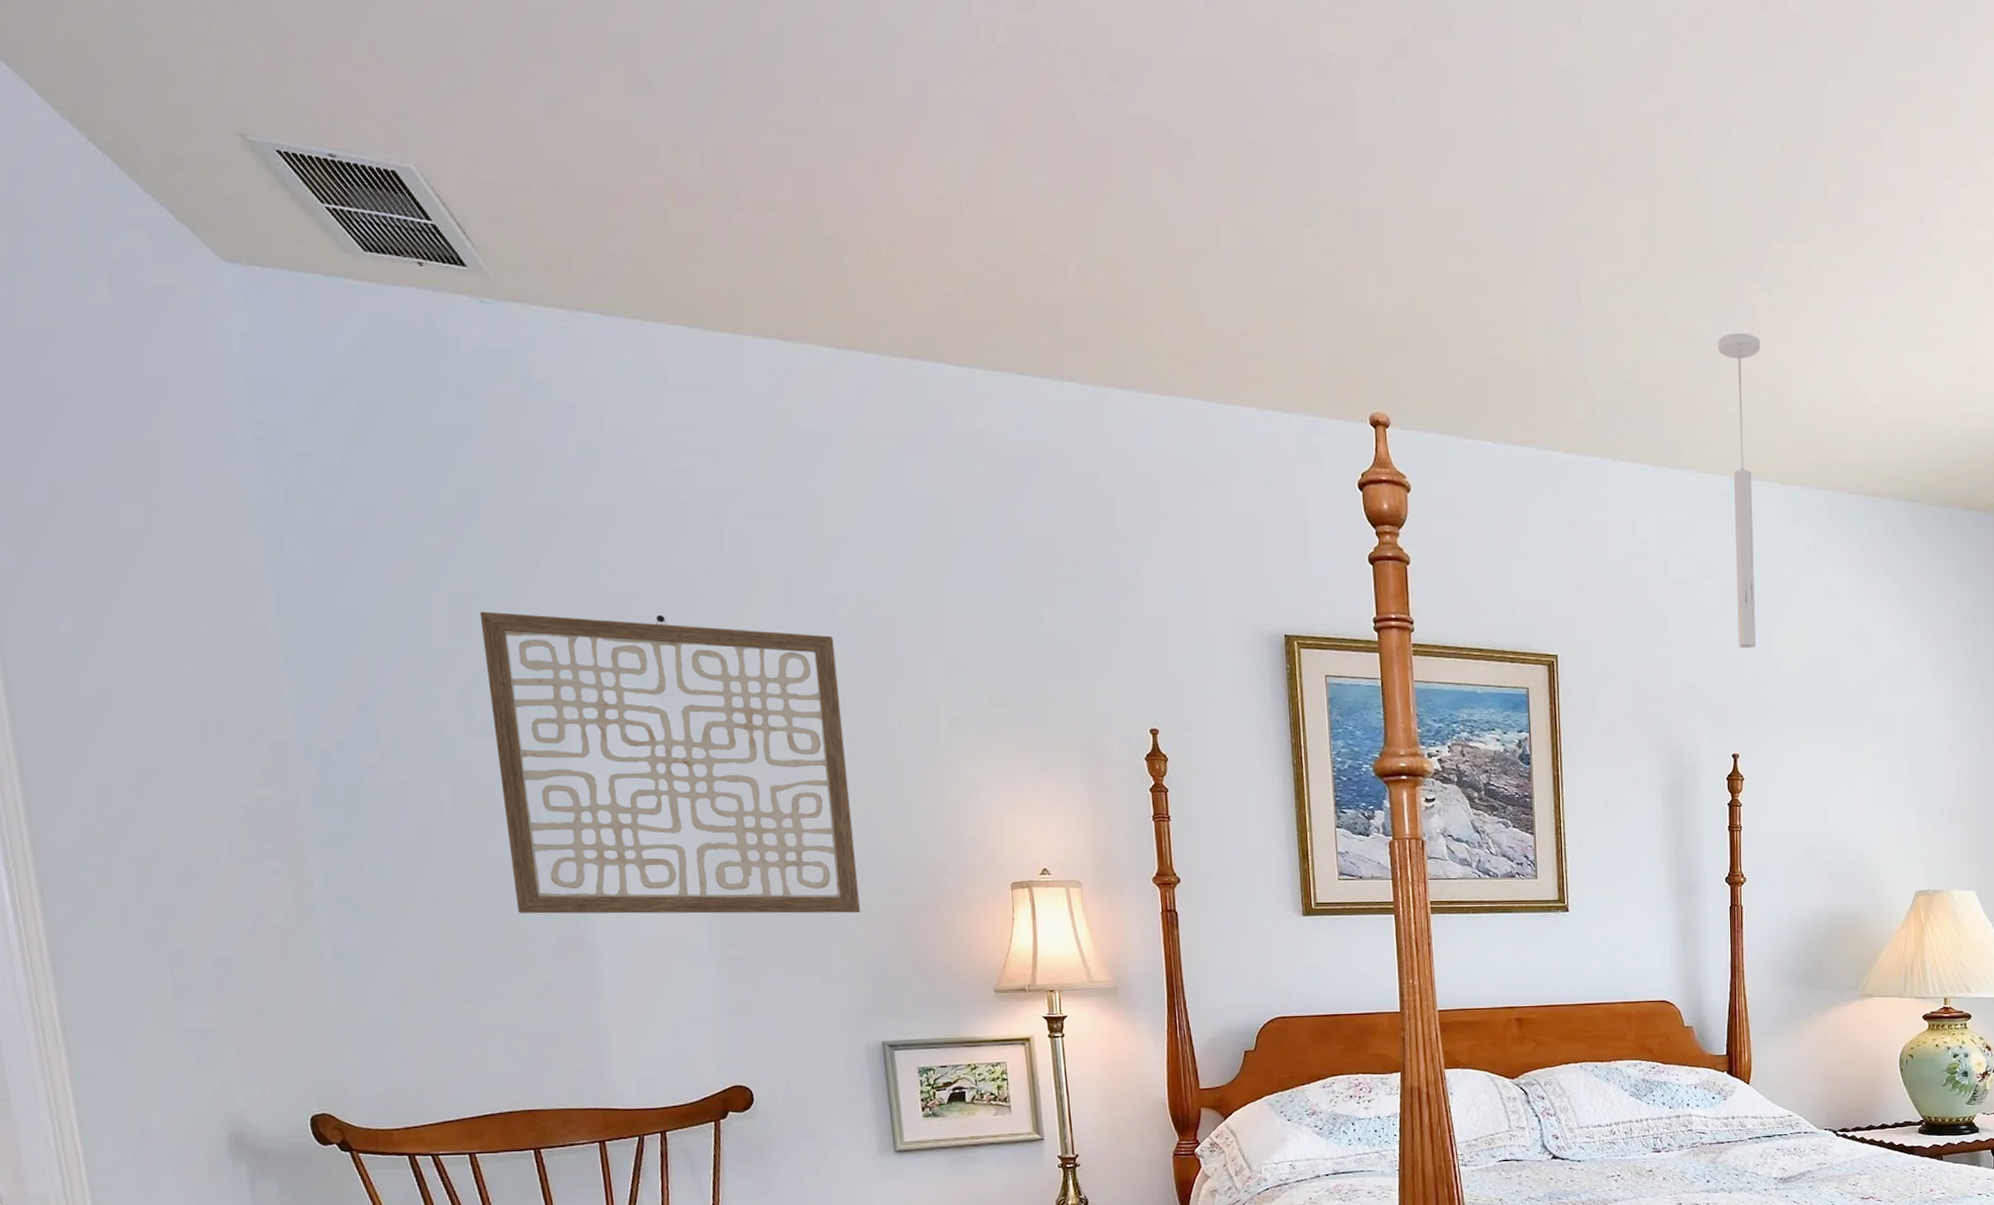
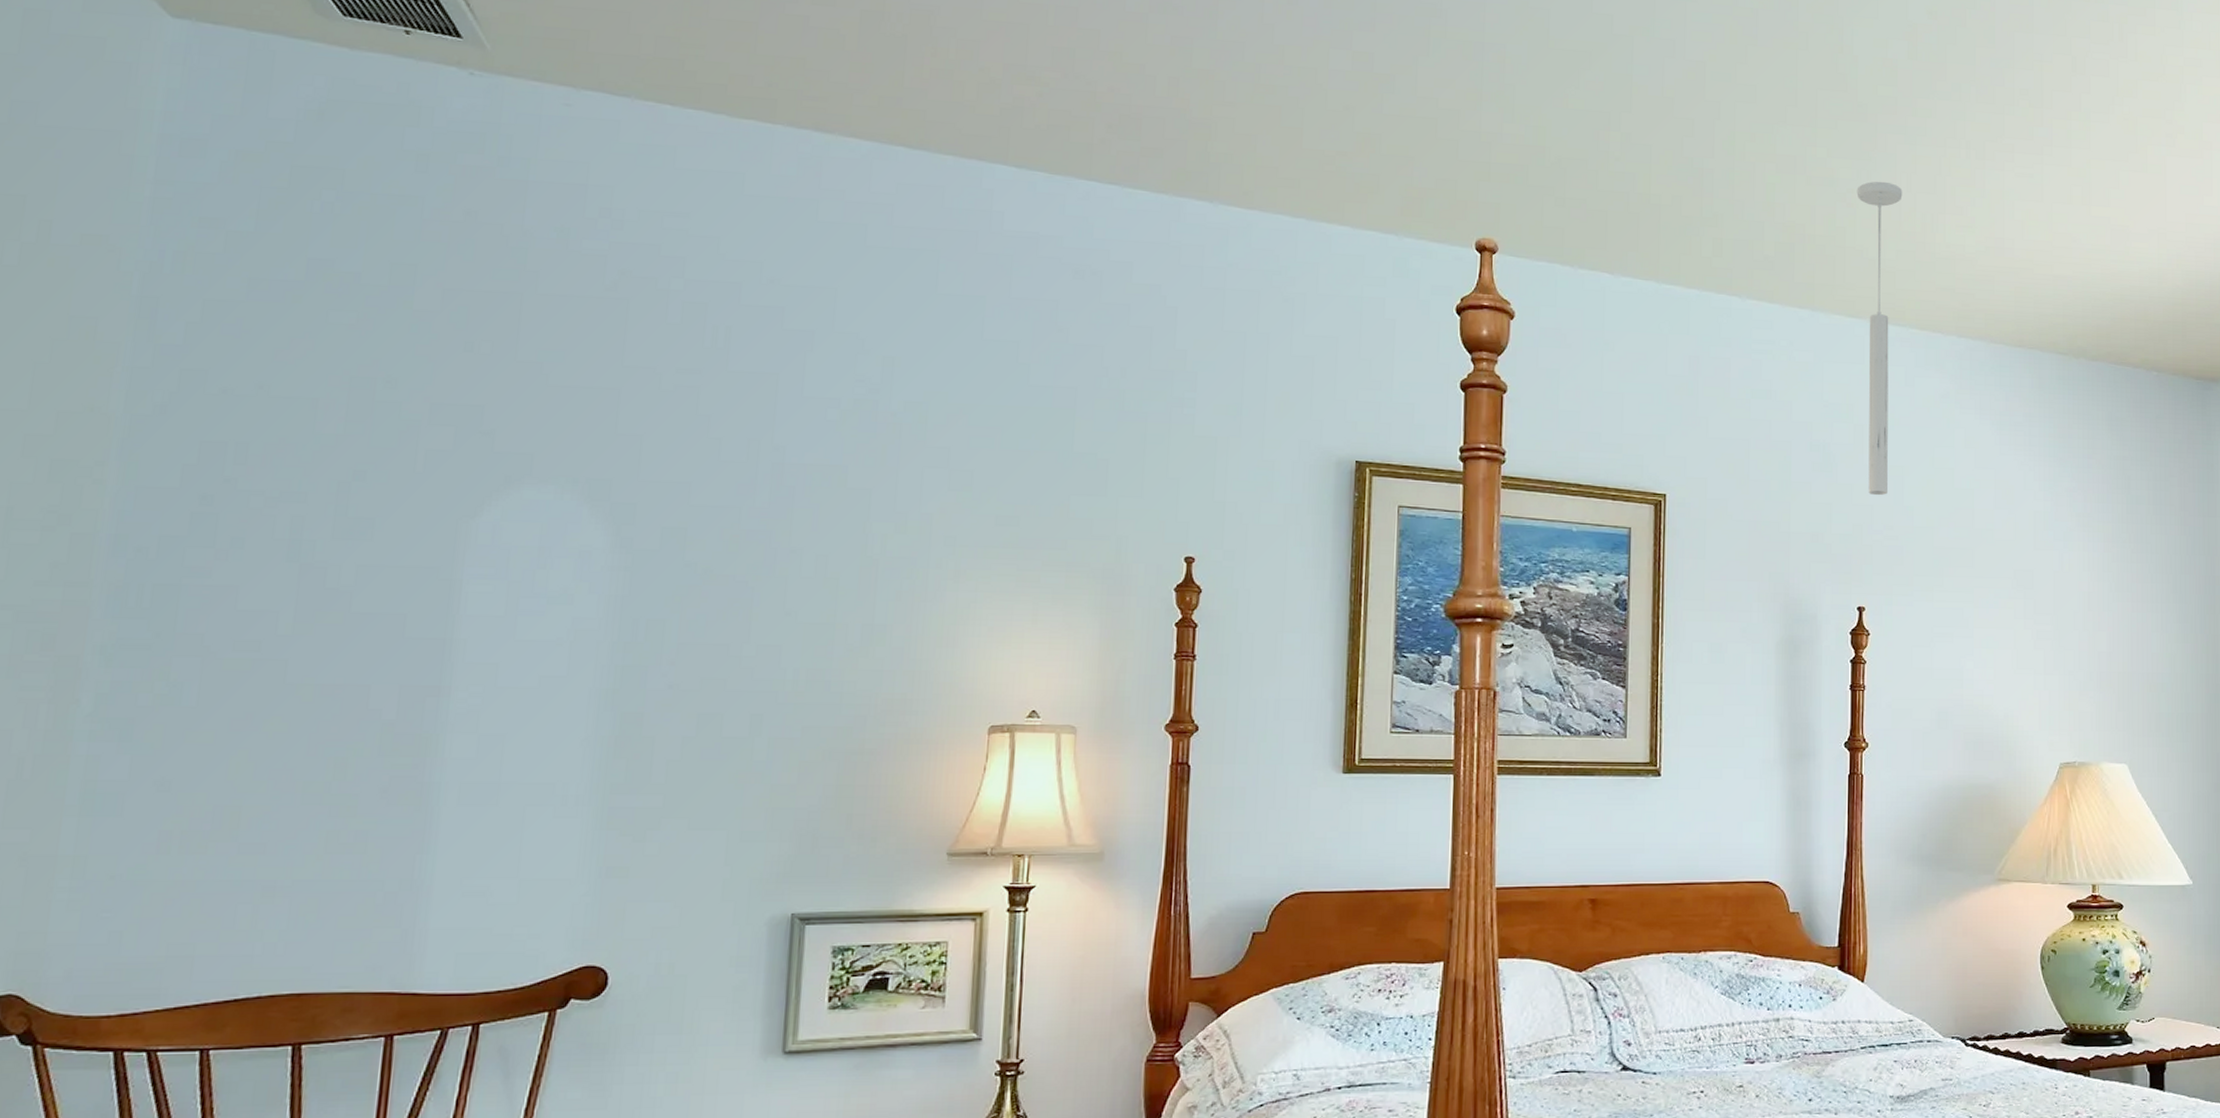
wall art: present [480,611,860,914] -> none [346,396,818,756]

